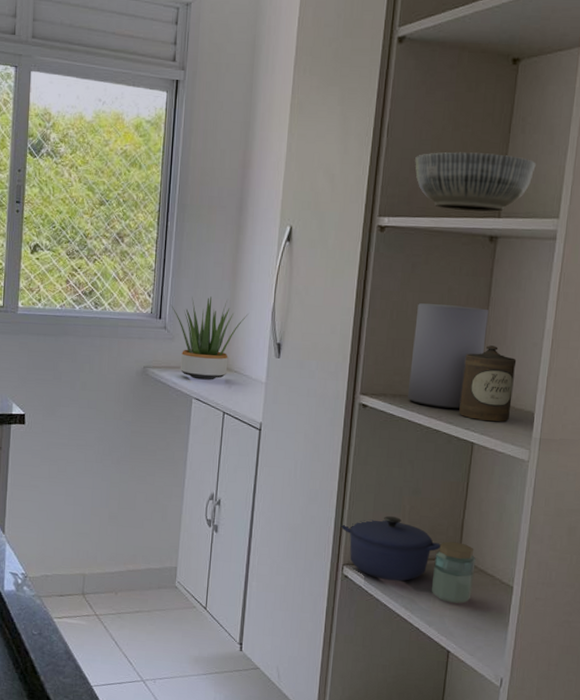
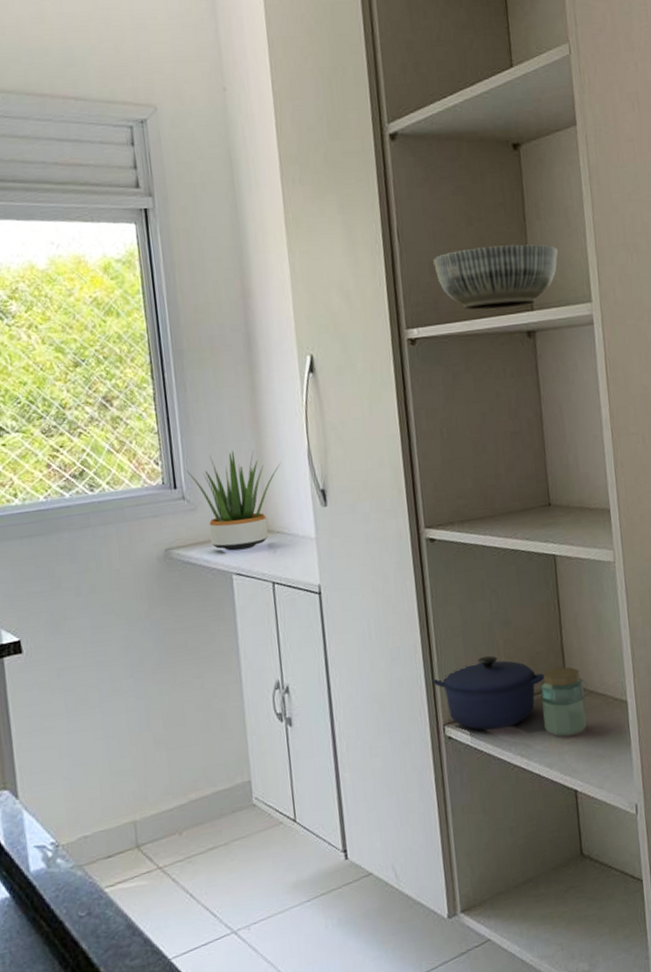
canister: present [408,303,489,410] -> none [467,408,546,526]
canister: present [459,345,517,422] -> none [528,446,586,530]

